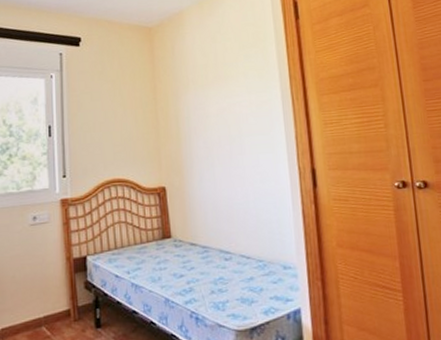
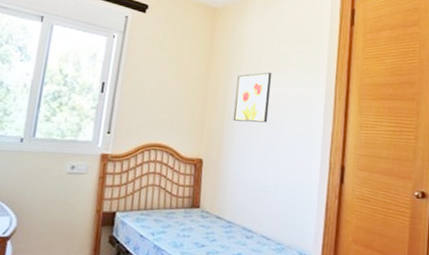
wall art: none [186,84,226,142] -> present [233,71,271,123]

